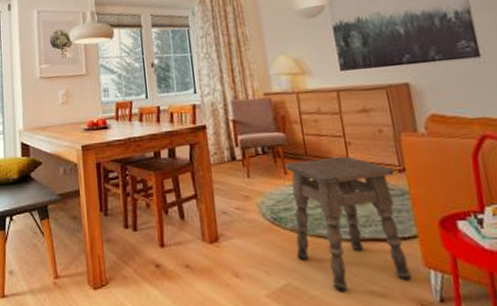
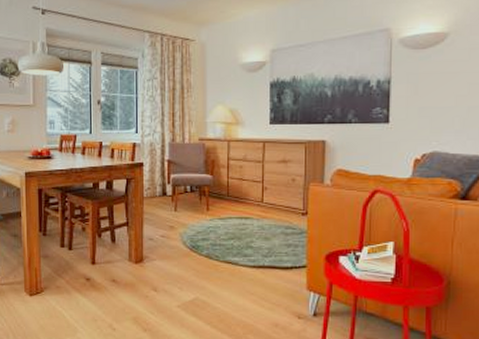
side table: present [285,156,412,292] -> none [207,198,299,306]

